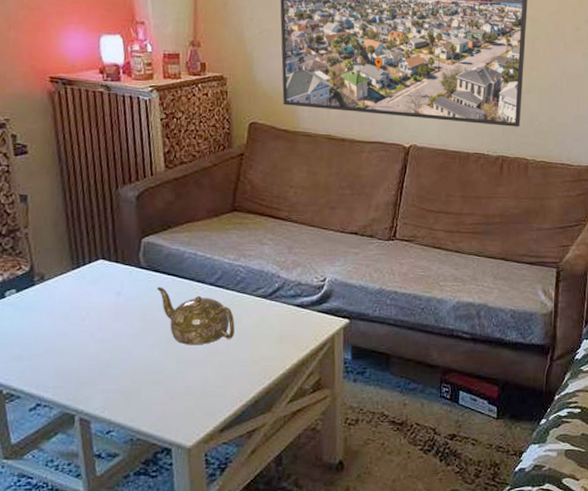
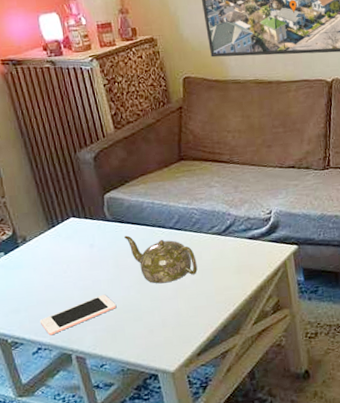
cell phone: none [44,350,136,391] -> present [39,294,117,336]

